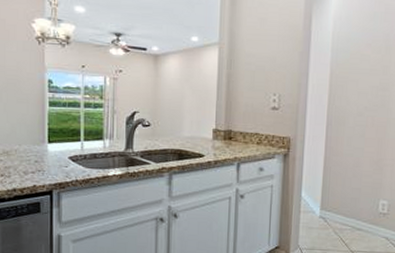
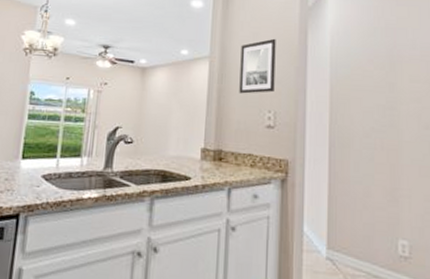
wall art: none [247,24,282,79] -> present [239,38,276,94]

